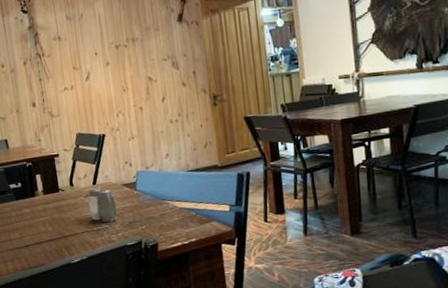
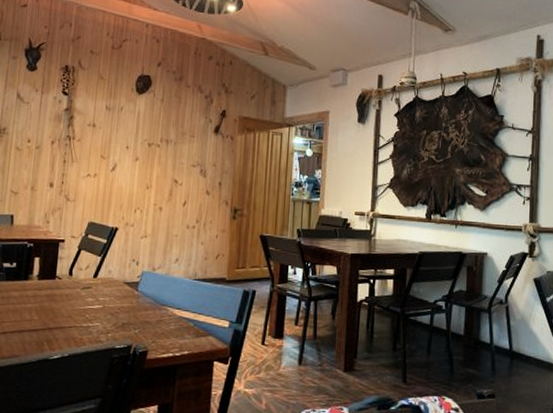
salt and pepper shaker: present [88,187,118,222] -> none [82,281,114,320]

